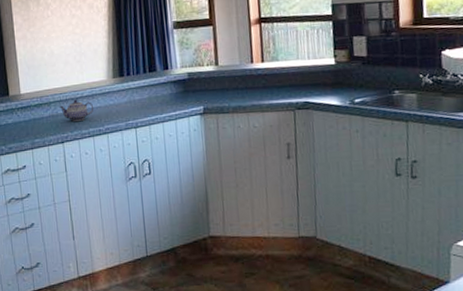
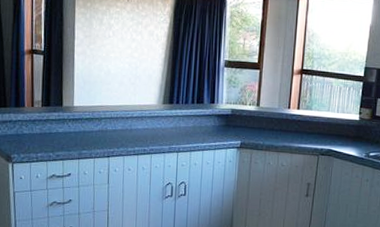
teapot: present [59,99,94,122] -> none [109,118,142,139]

